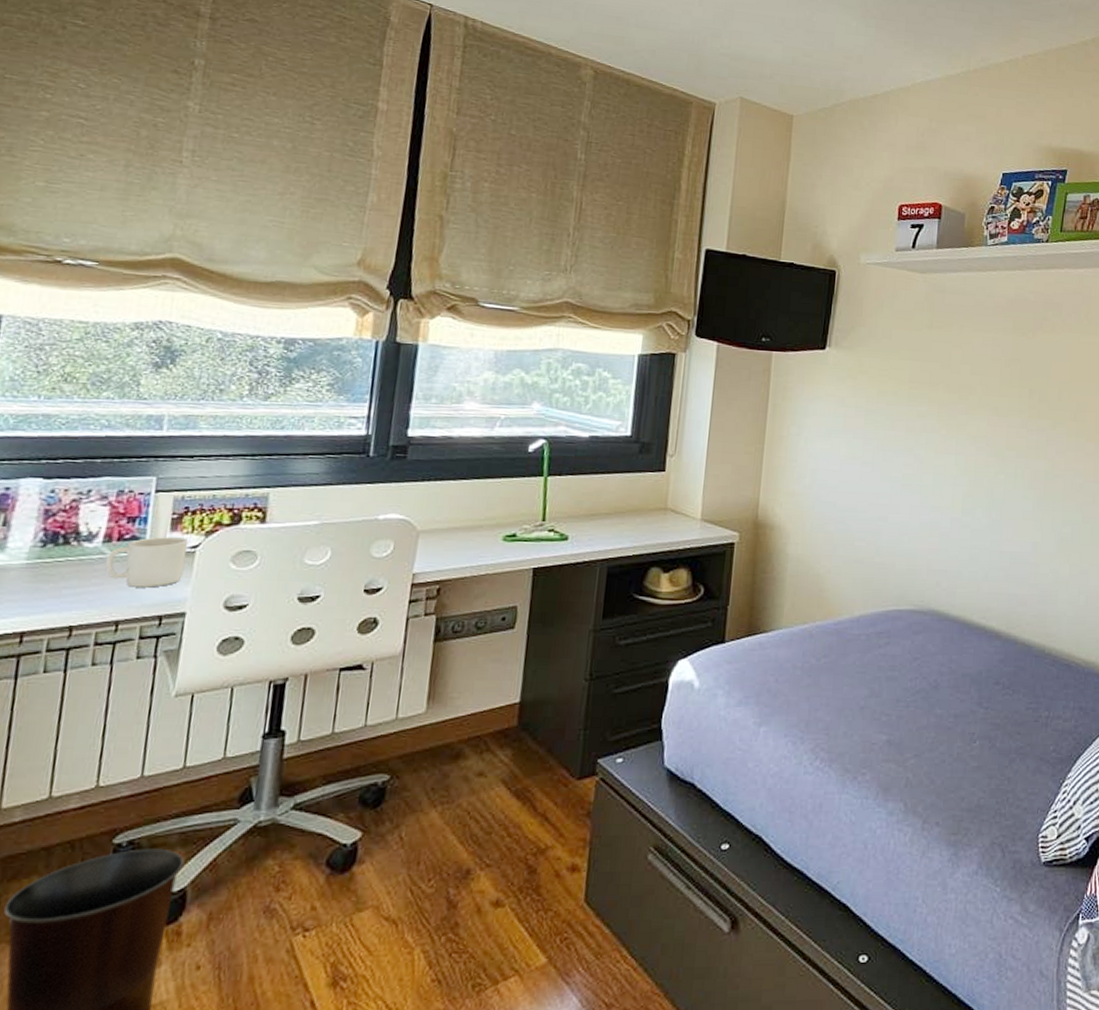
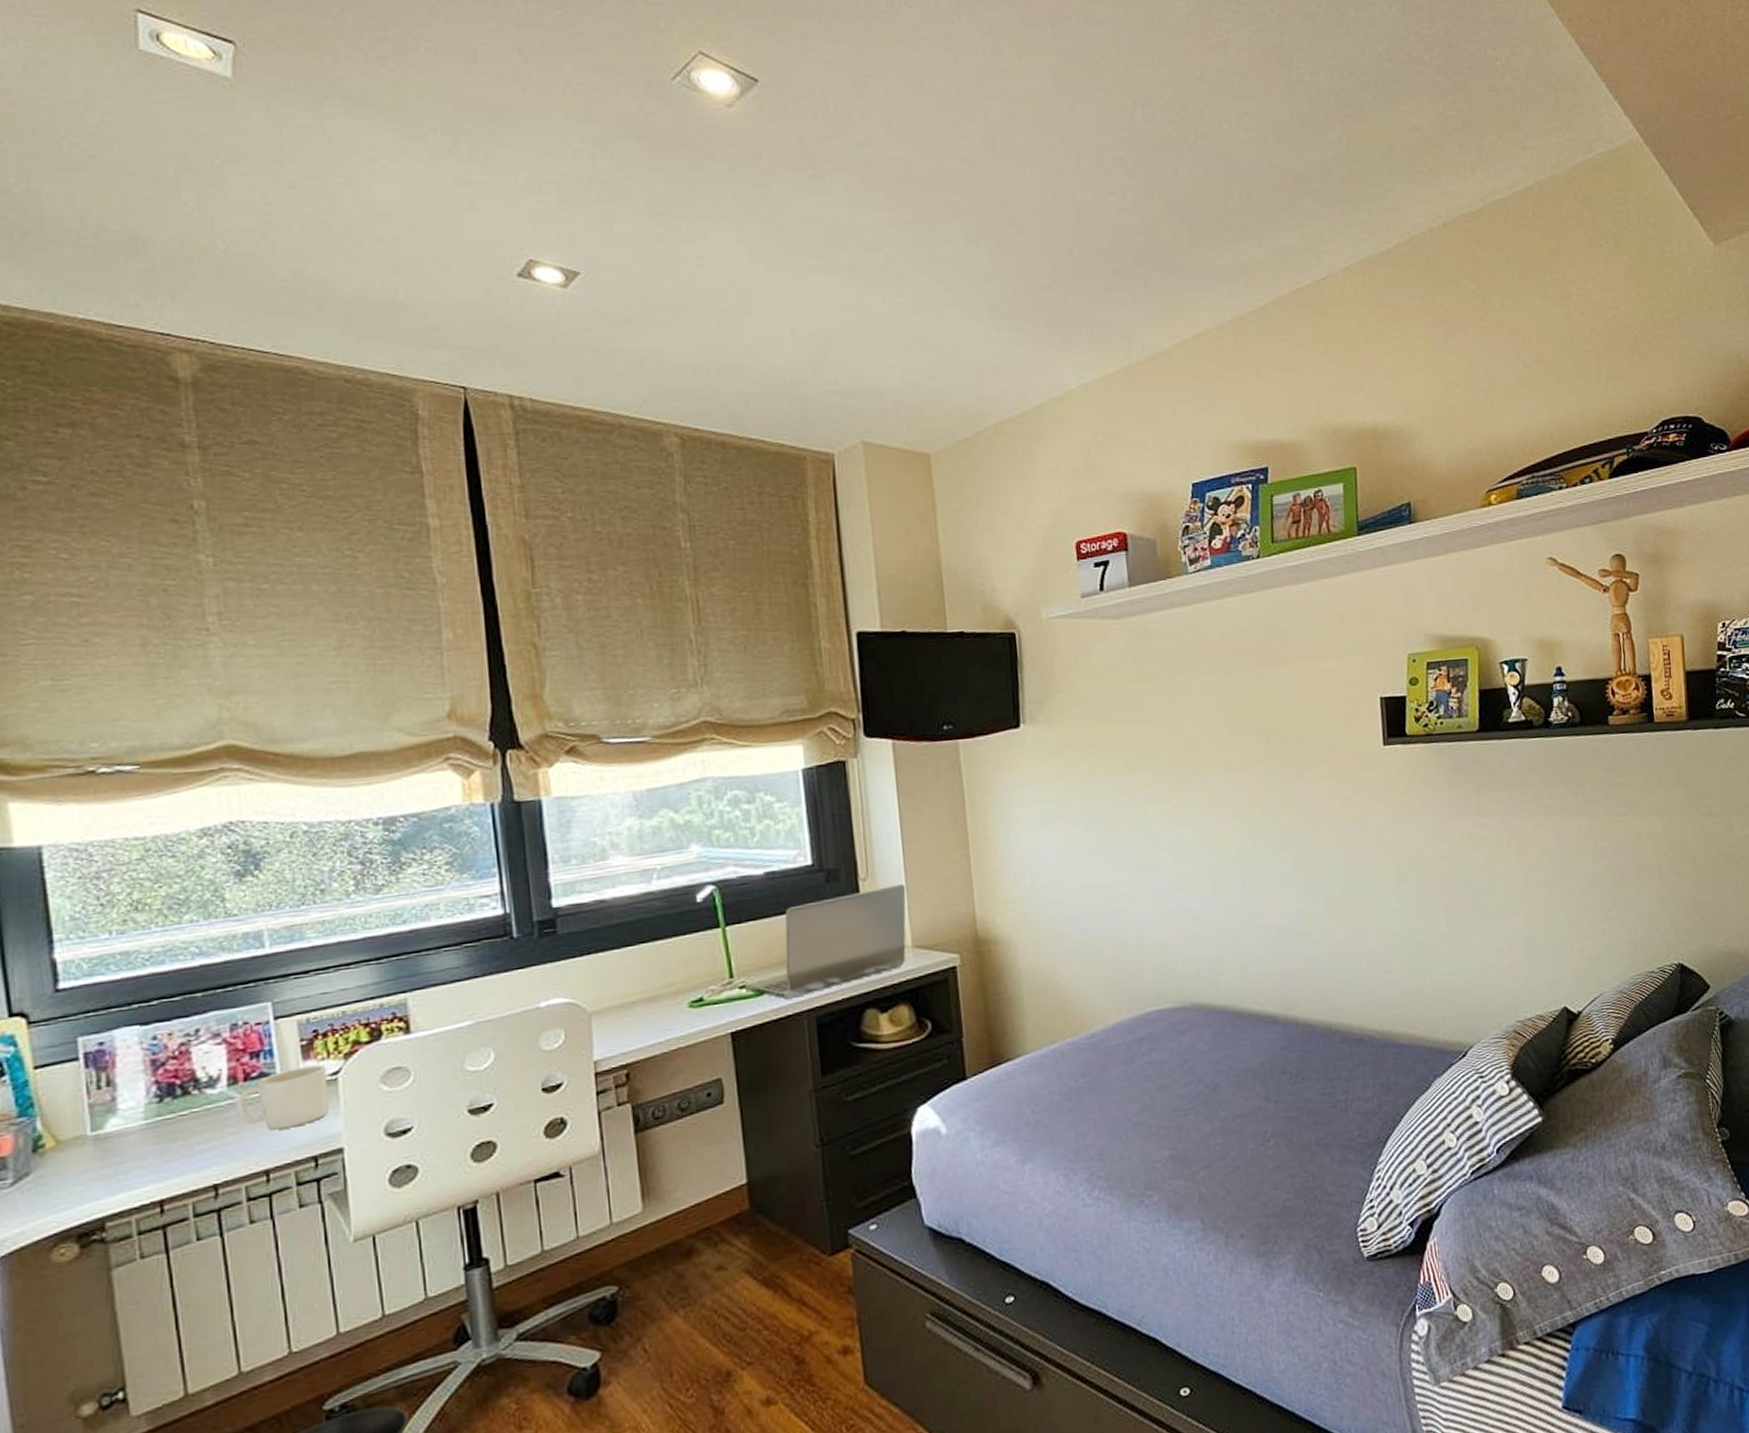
laptop: none [553,464,705,547] -> present [745,883,906,999]

